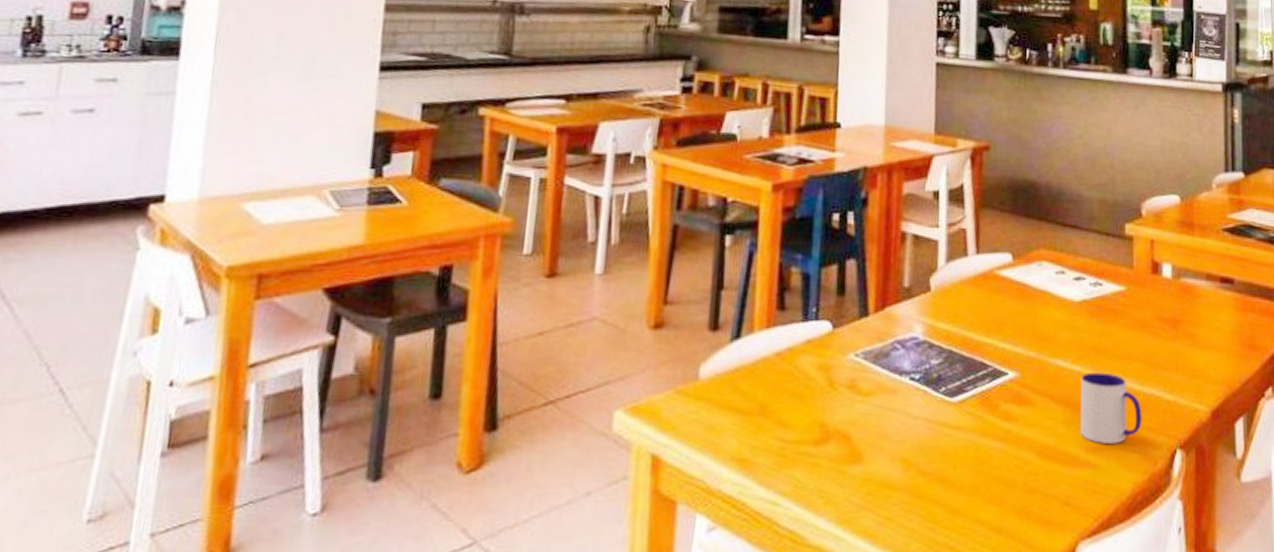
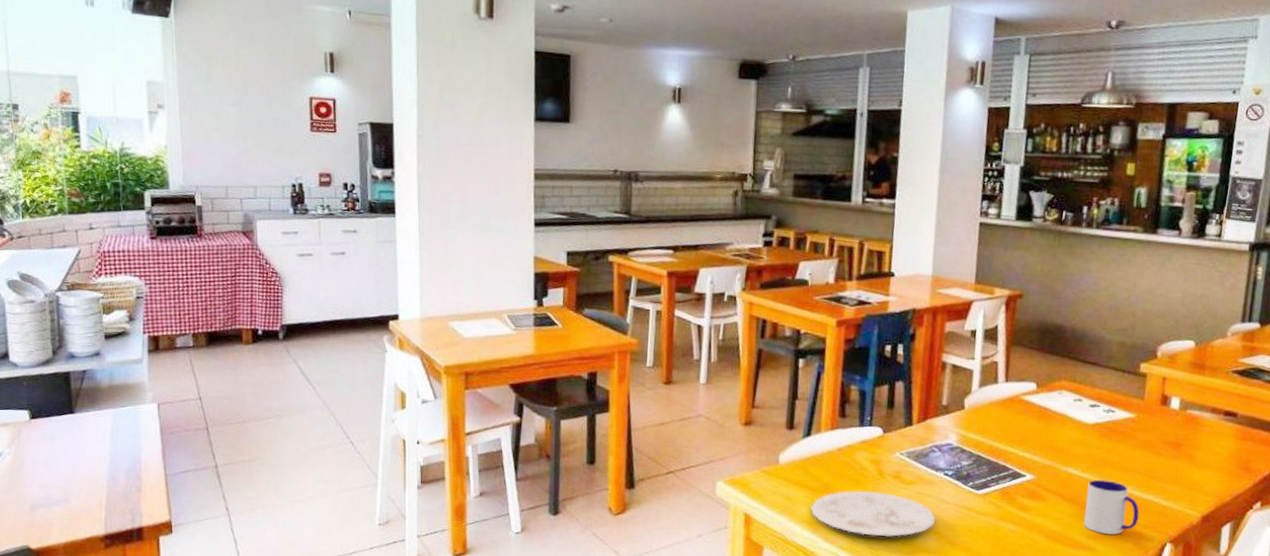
plate: none [741,409,903,473] -> present [810,491,936,537]

